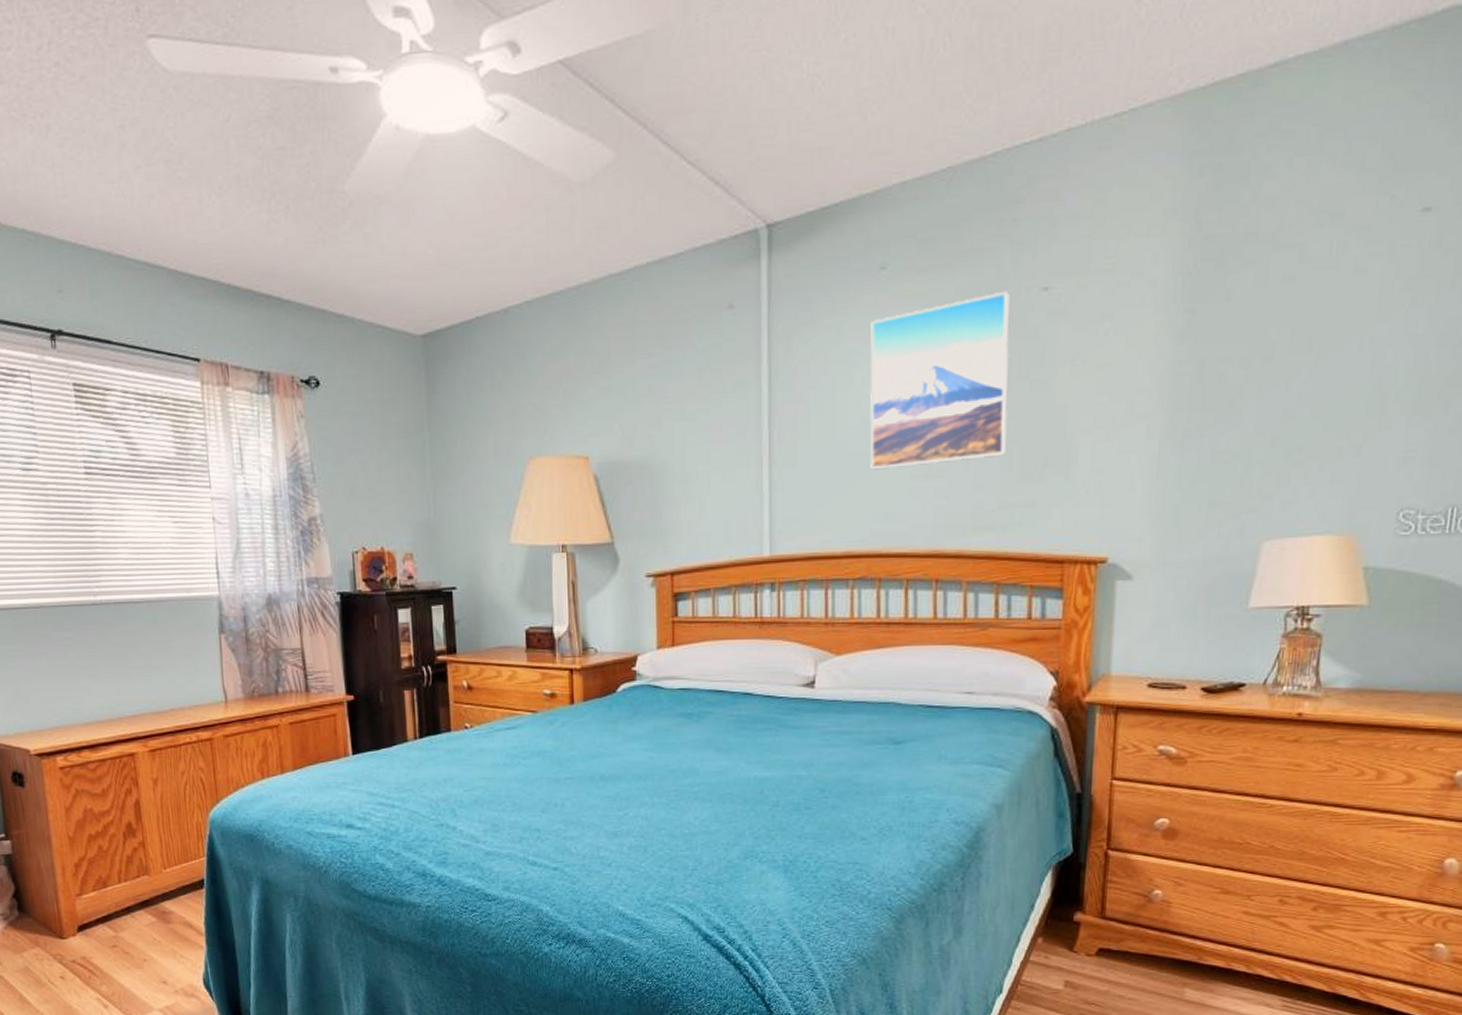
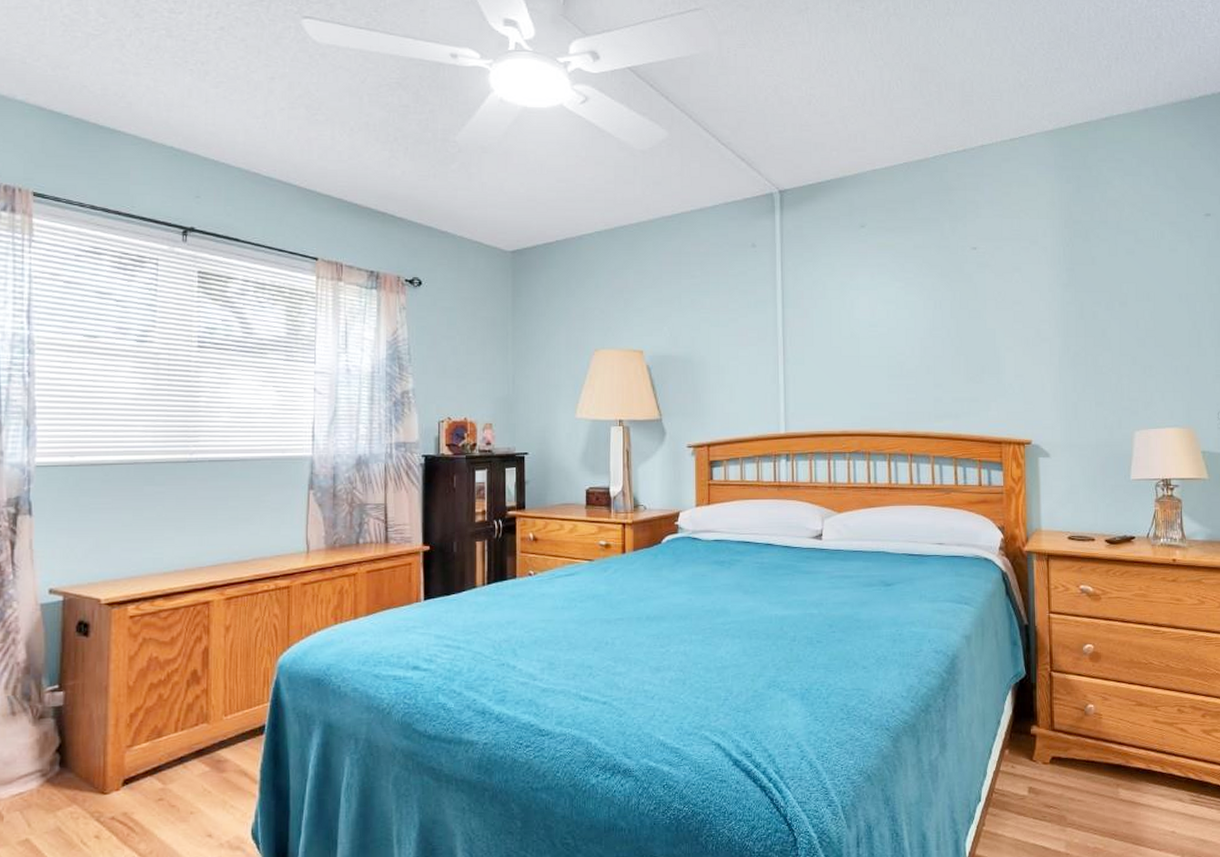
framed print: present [870,290,1010,470] -> none [855,248,956,370]

